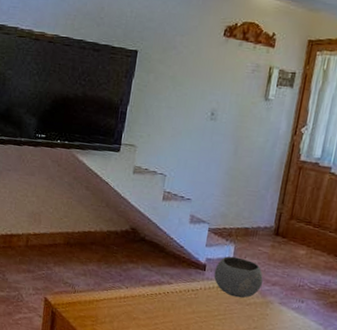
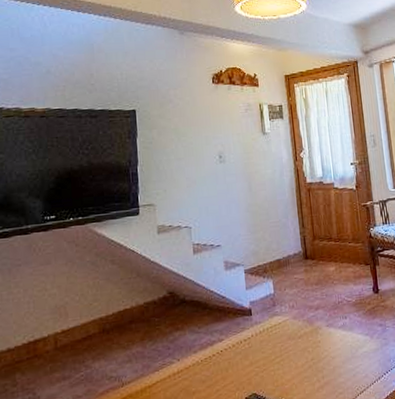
bowl: present [213,256,263,298] -> none [260,291,307,334]

